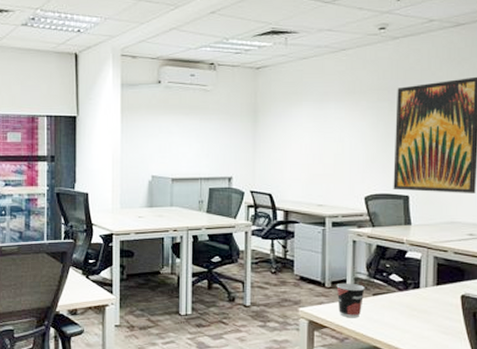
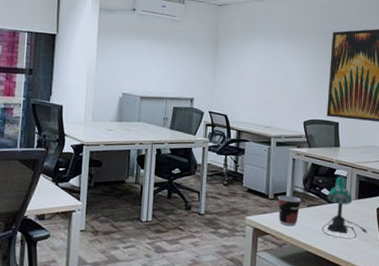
desk lamp: none [391,259,450,333] -> present [321,176,368,240]

